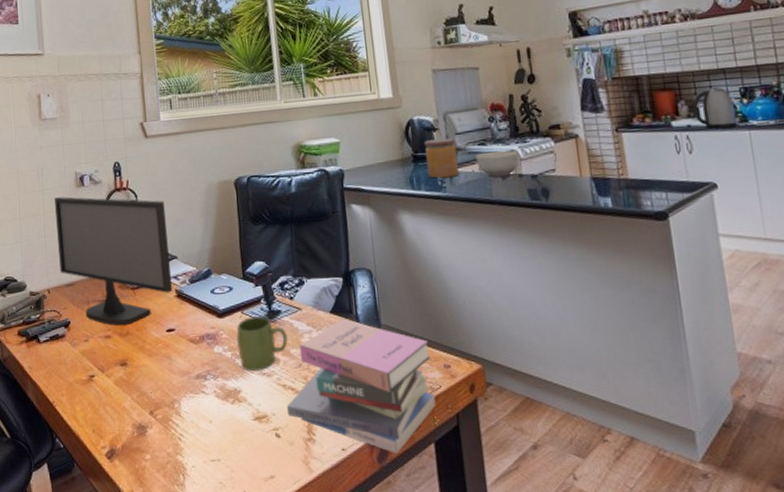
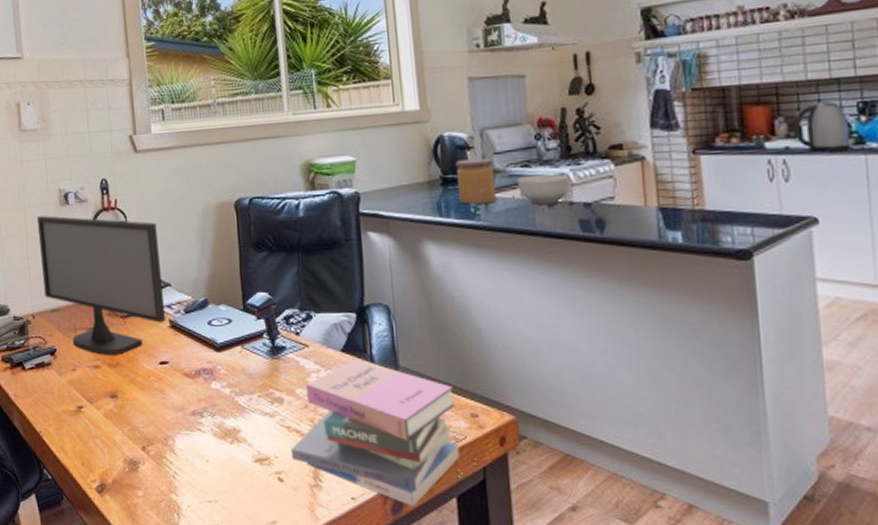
mug: present [236,315,288,371] -> none [236,351,293,410]

